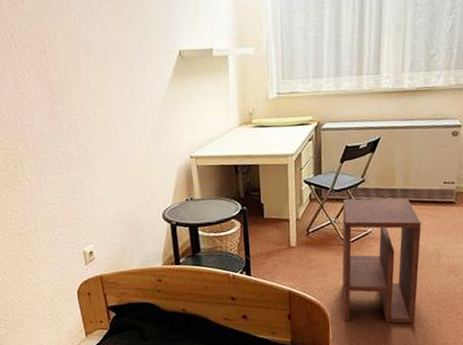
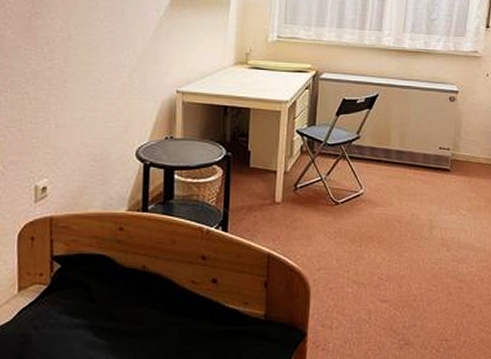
side table: present [342,198,421,324] -> none [326,154,415,303]

